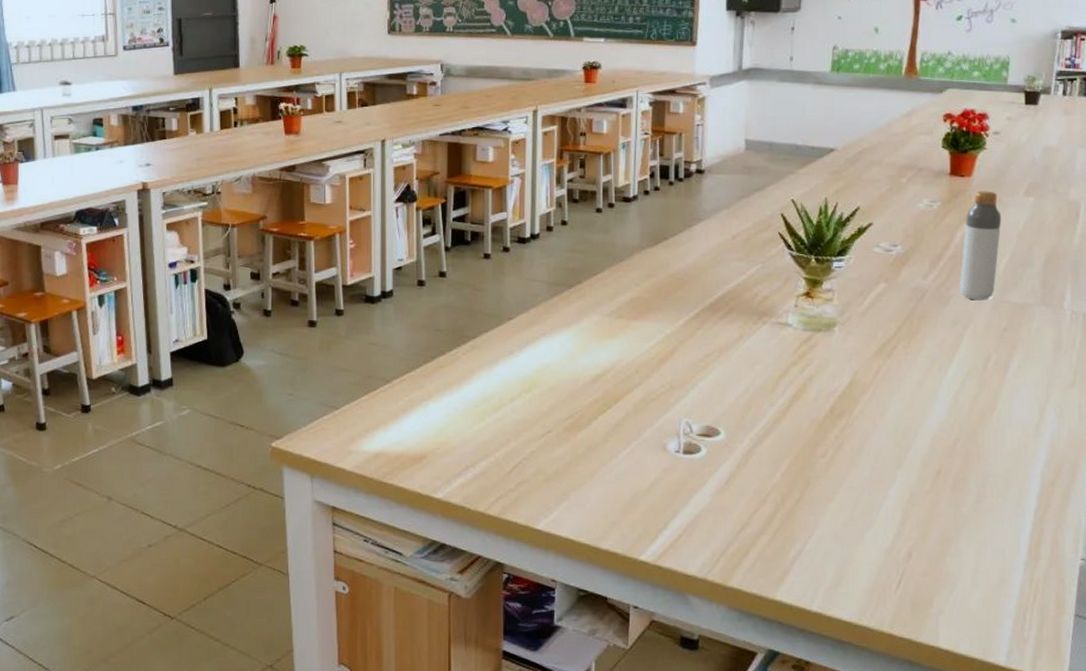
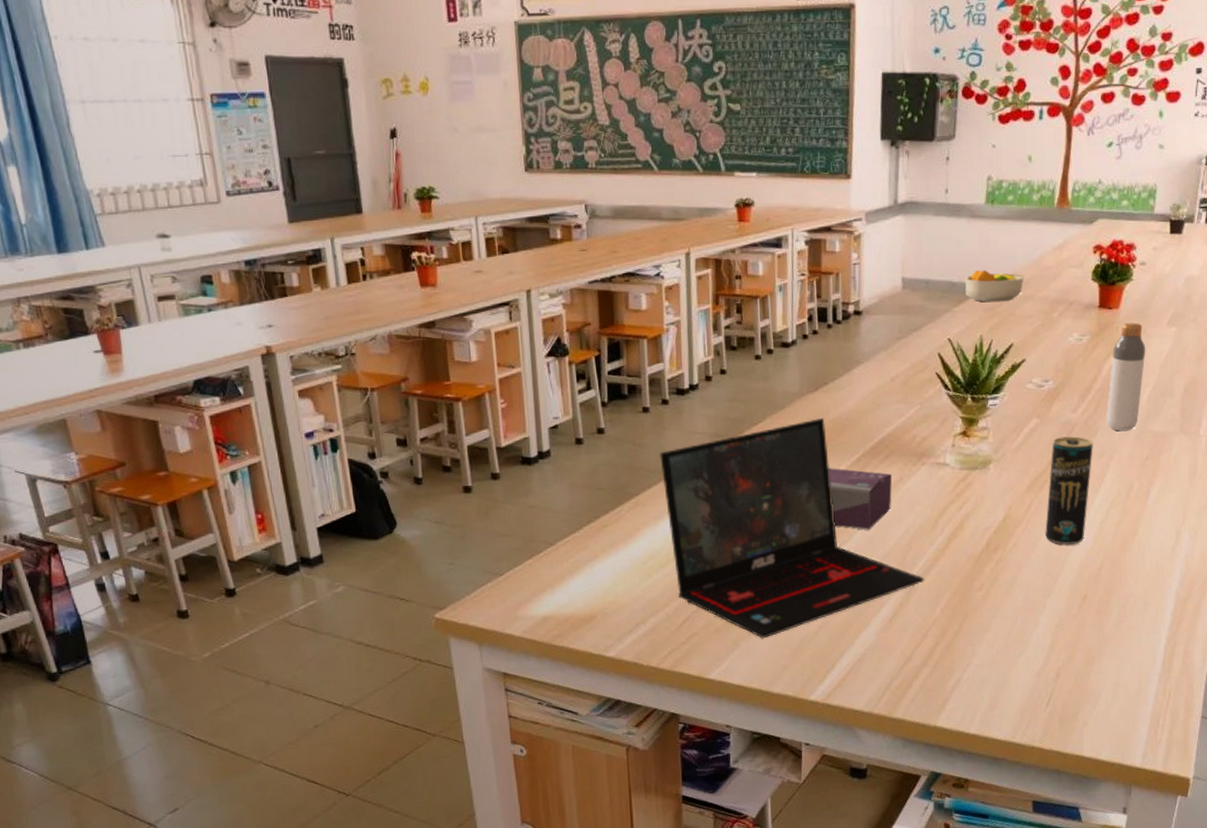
laptop: none [498,272,763,492] -> present [660,418,924,639]
tissue box: none [666,322,732,387] -> present [828,468,893,530]
fruit bowl: none [810,135,871,166] -> present [965,270,1024,303]
beverage can: none [894,303,946,415] -> present [1045,436,1093,545]

